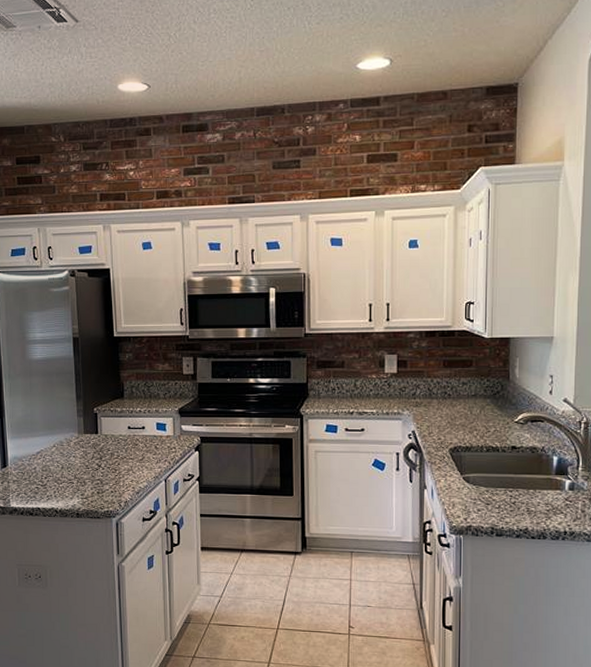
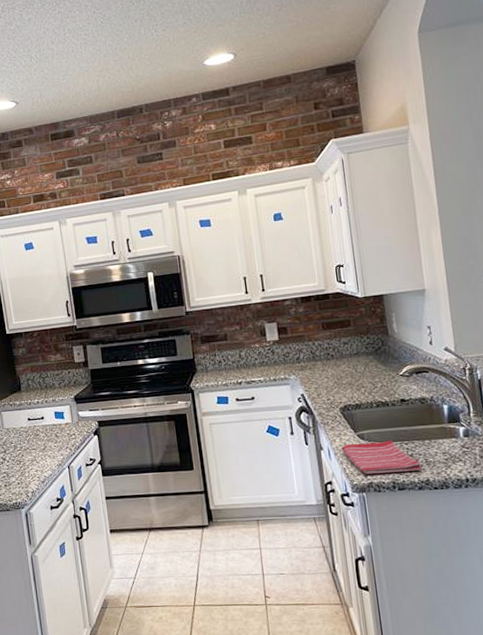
dish towel: none [445,485,522,519] -> present [341,440,422,474]

